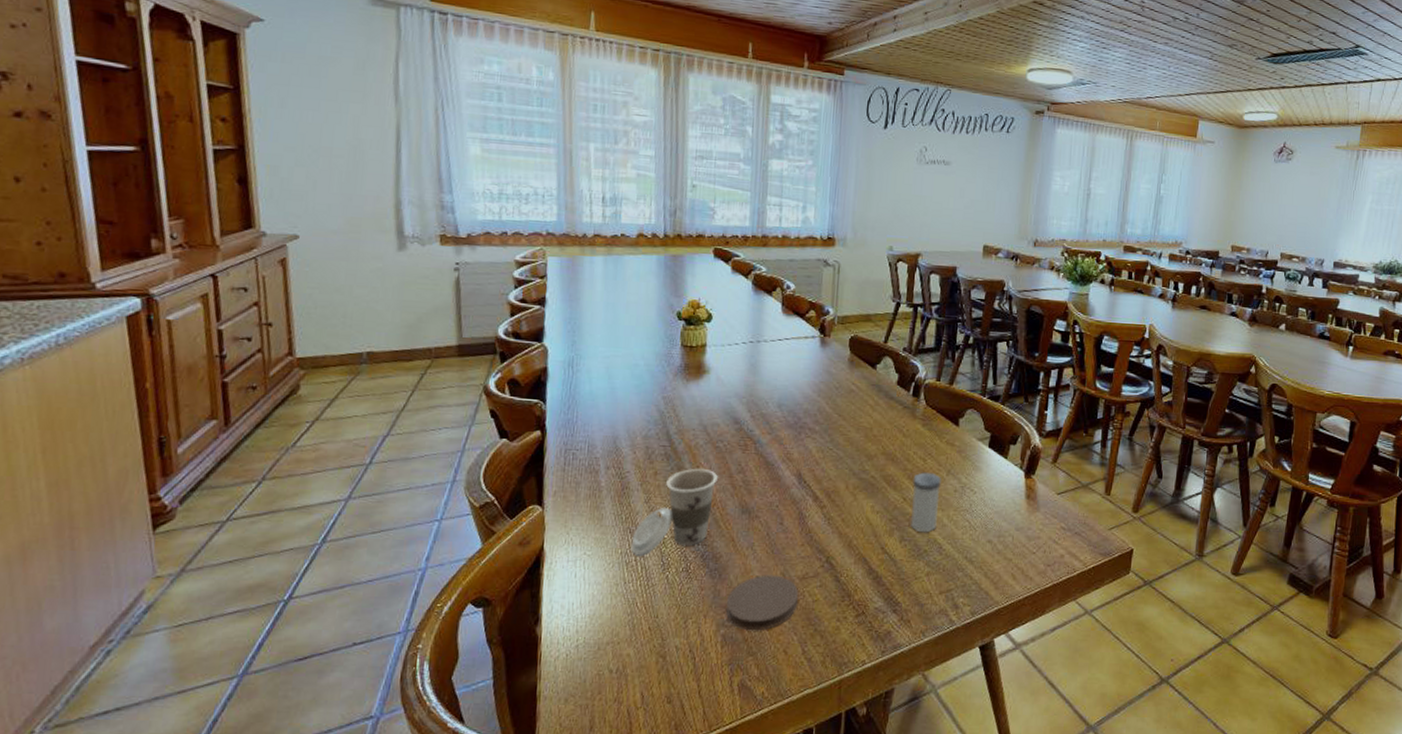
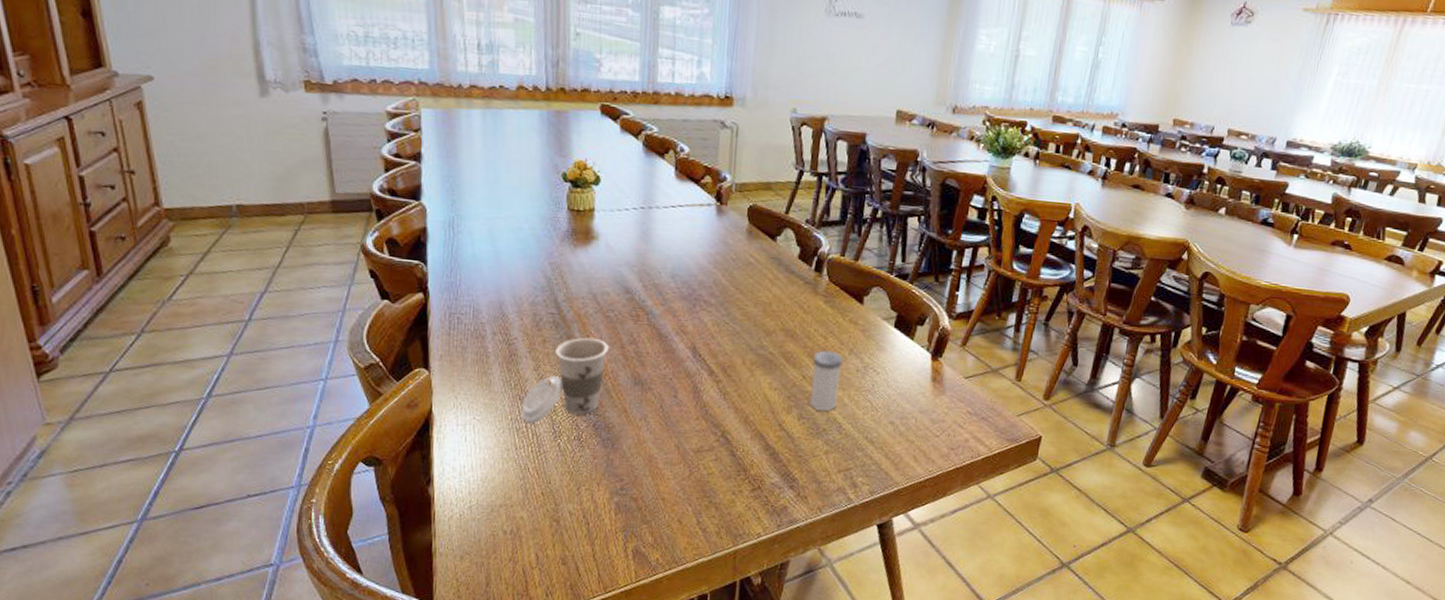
coaster: present [726,574,799,631] -> none [619,446,693,501]

